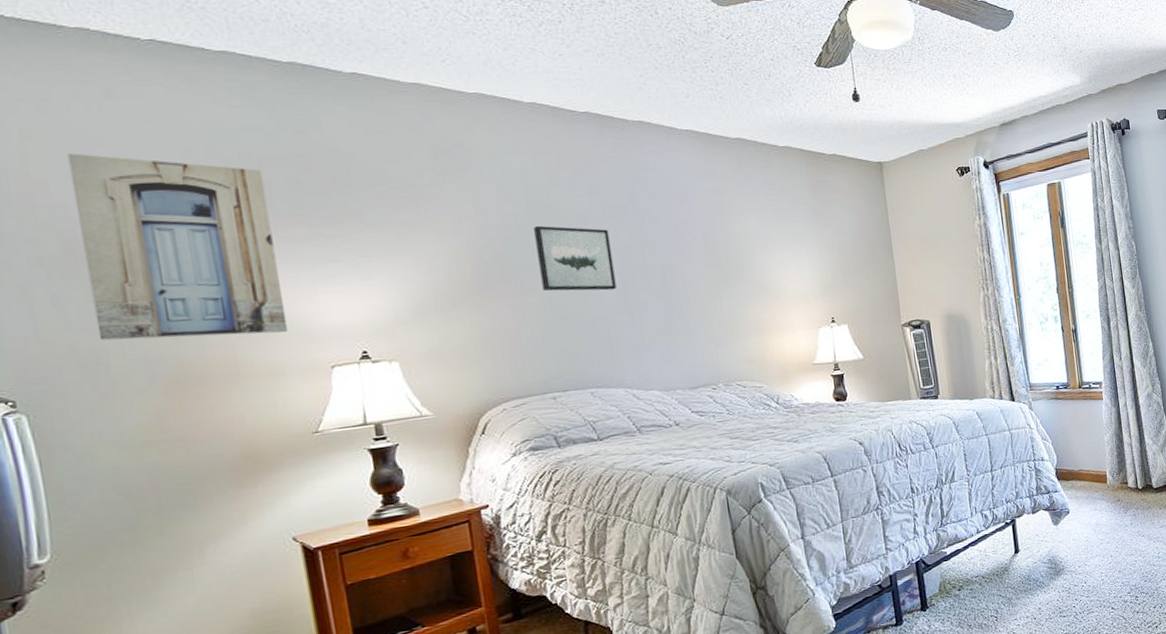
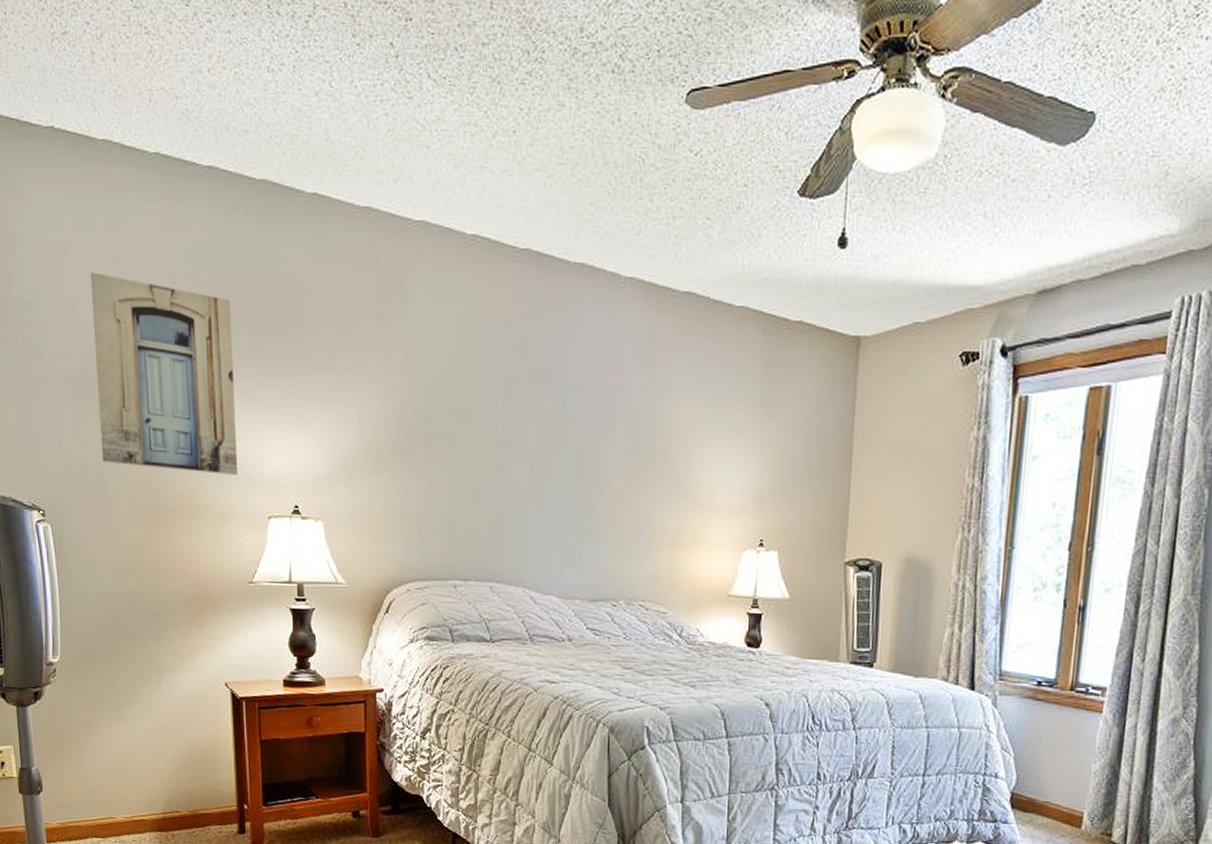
wall art: present [534,225,616,292] -> none [459,385,531,471]

